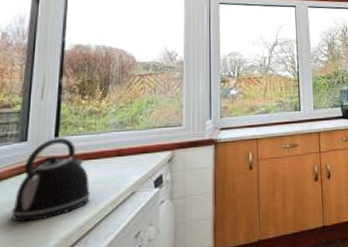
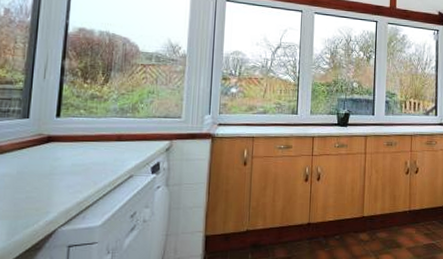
kettle: present [11,138,91,222] -> none [13,118,91,194]

